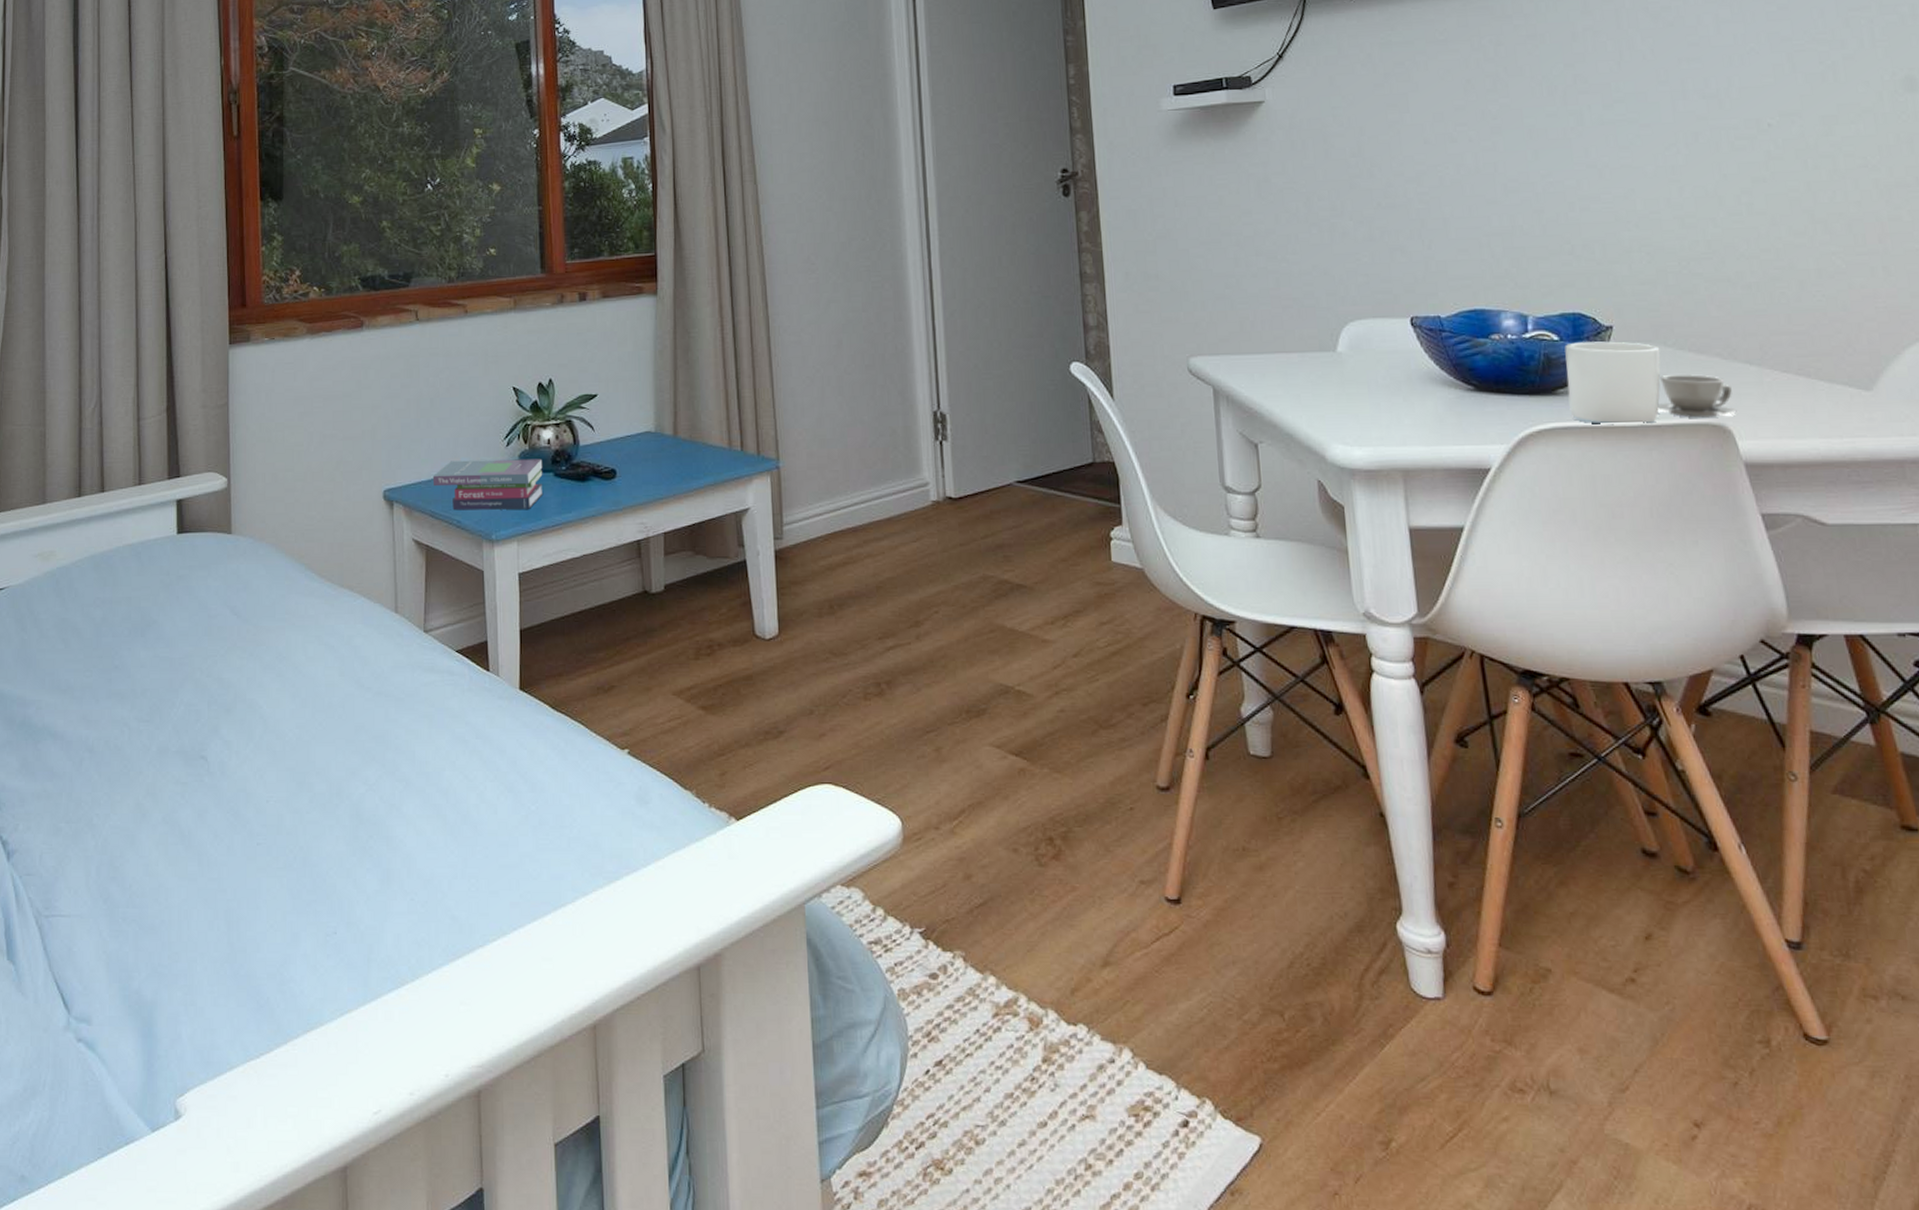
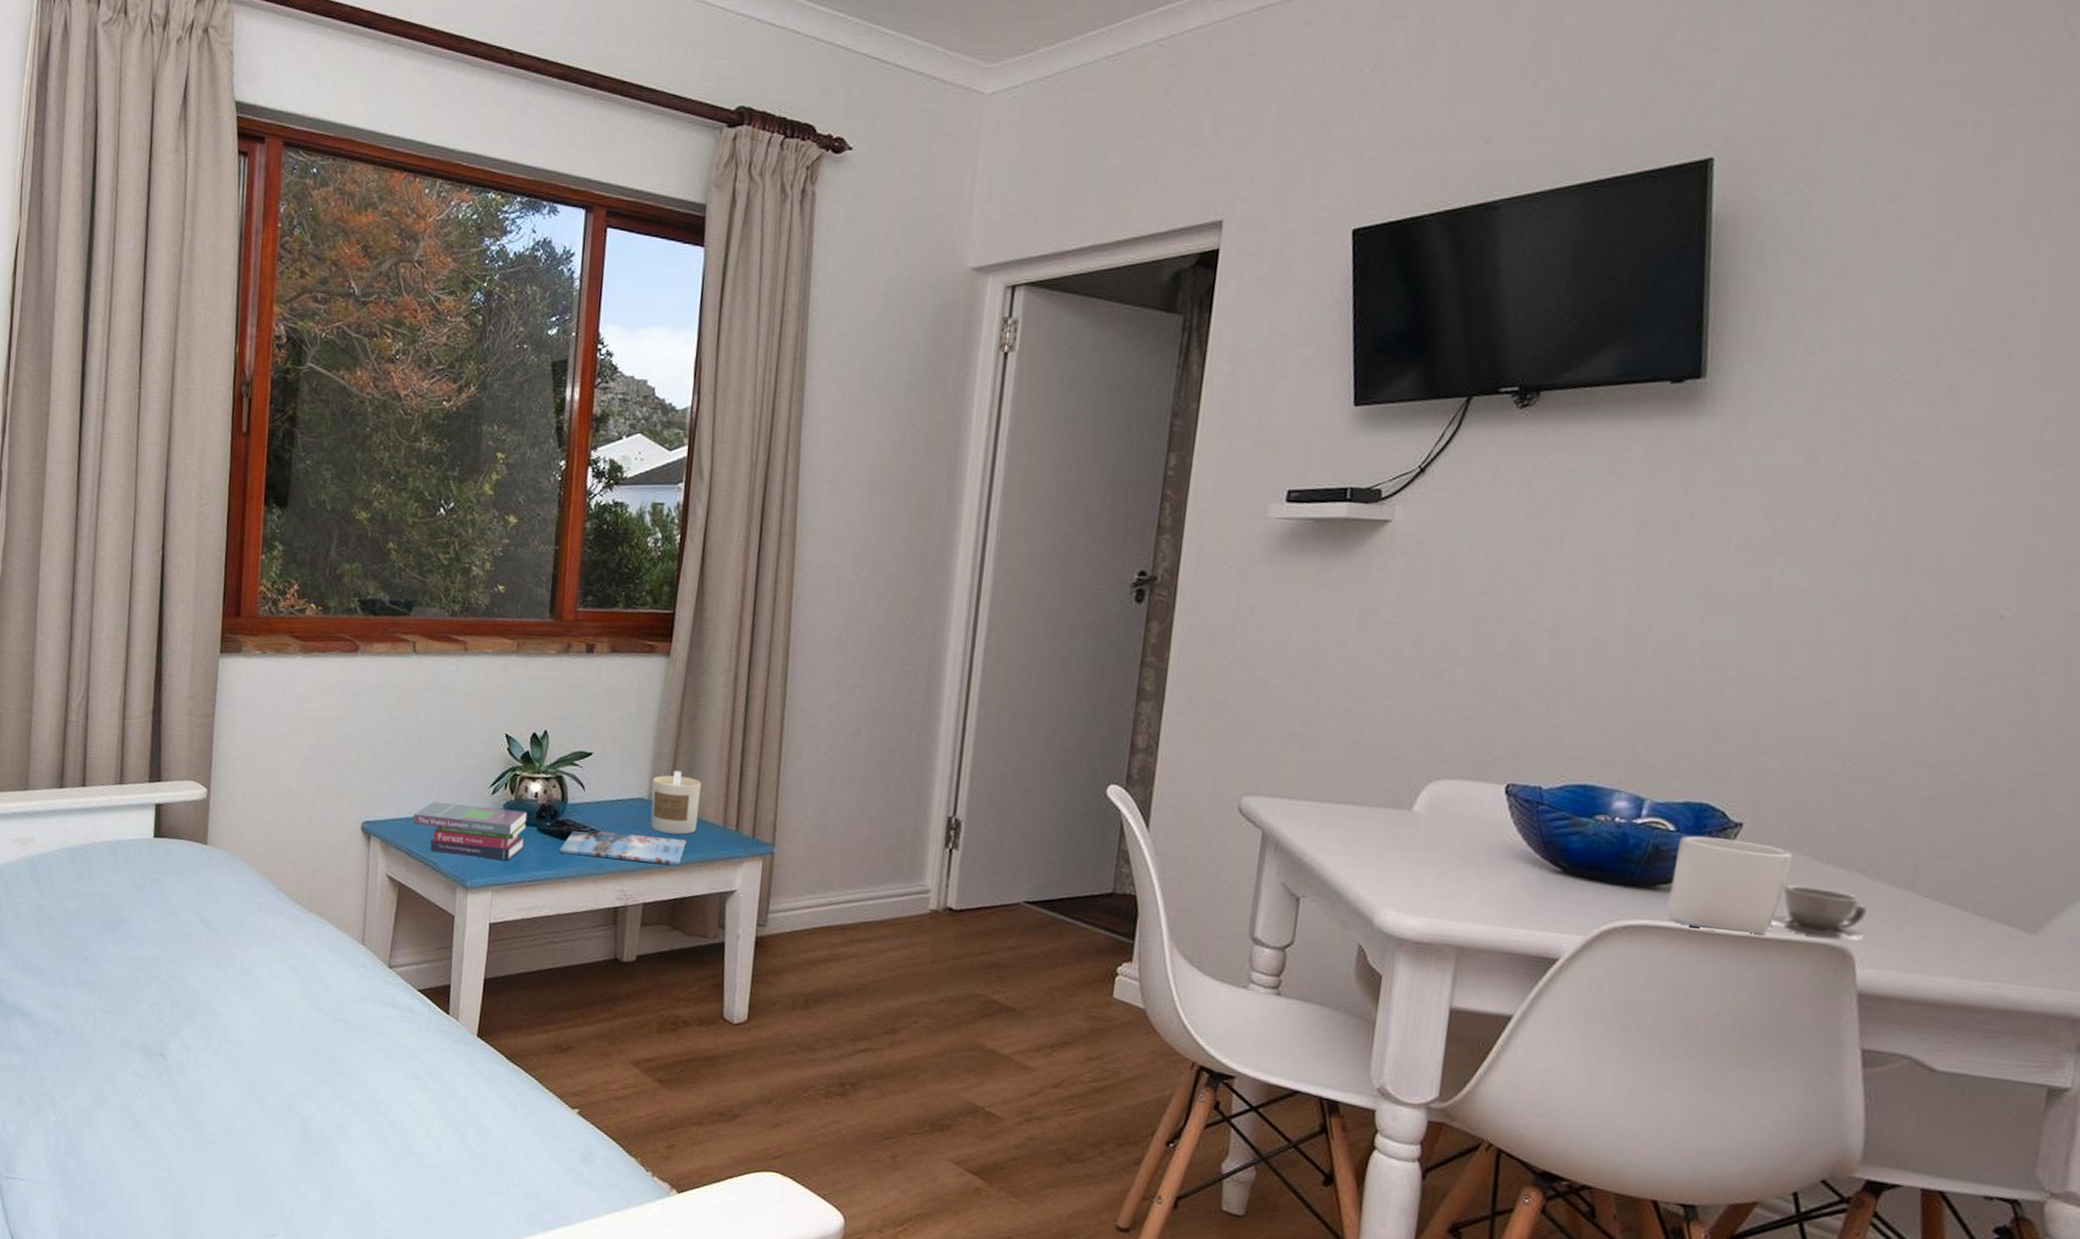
magazine: none [577,465,697,495] -> present [559,828,687,865]
candle: none [656,401,705,462] -> present [650,770,702,835]

